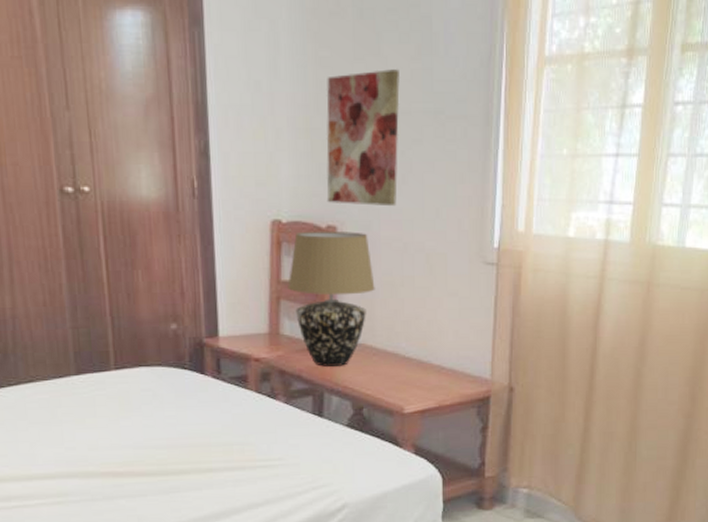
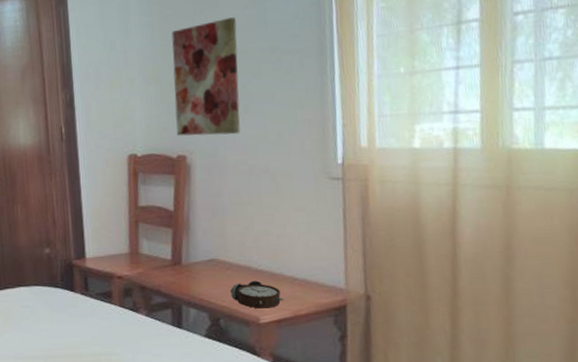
table lamp: present [287,230,375,367] -> none [144,159,225,282]
alarm clock: none [375,368,429,398] -> present [229,280,283,309]

